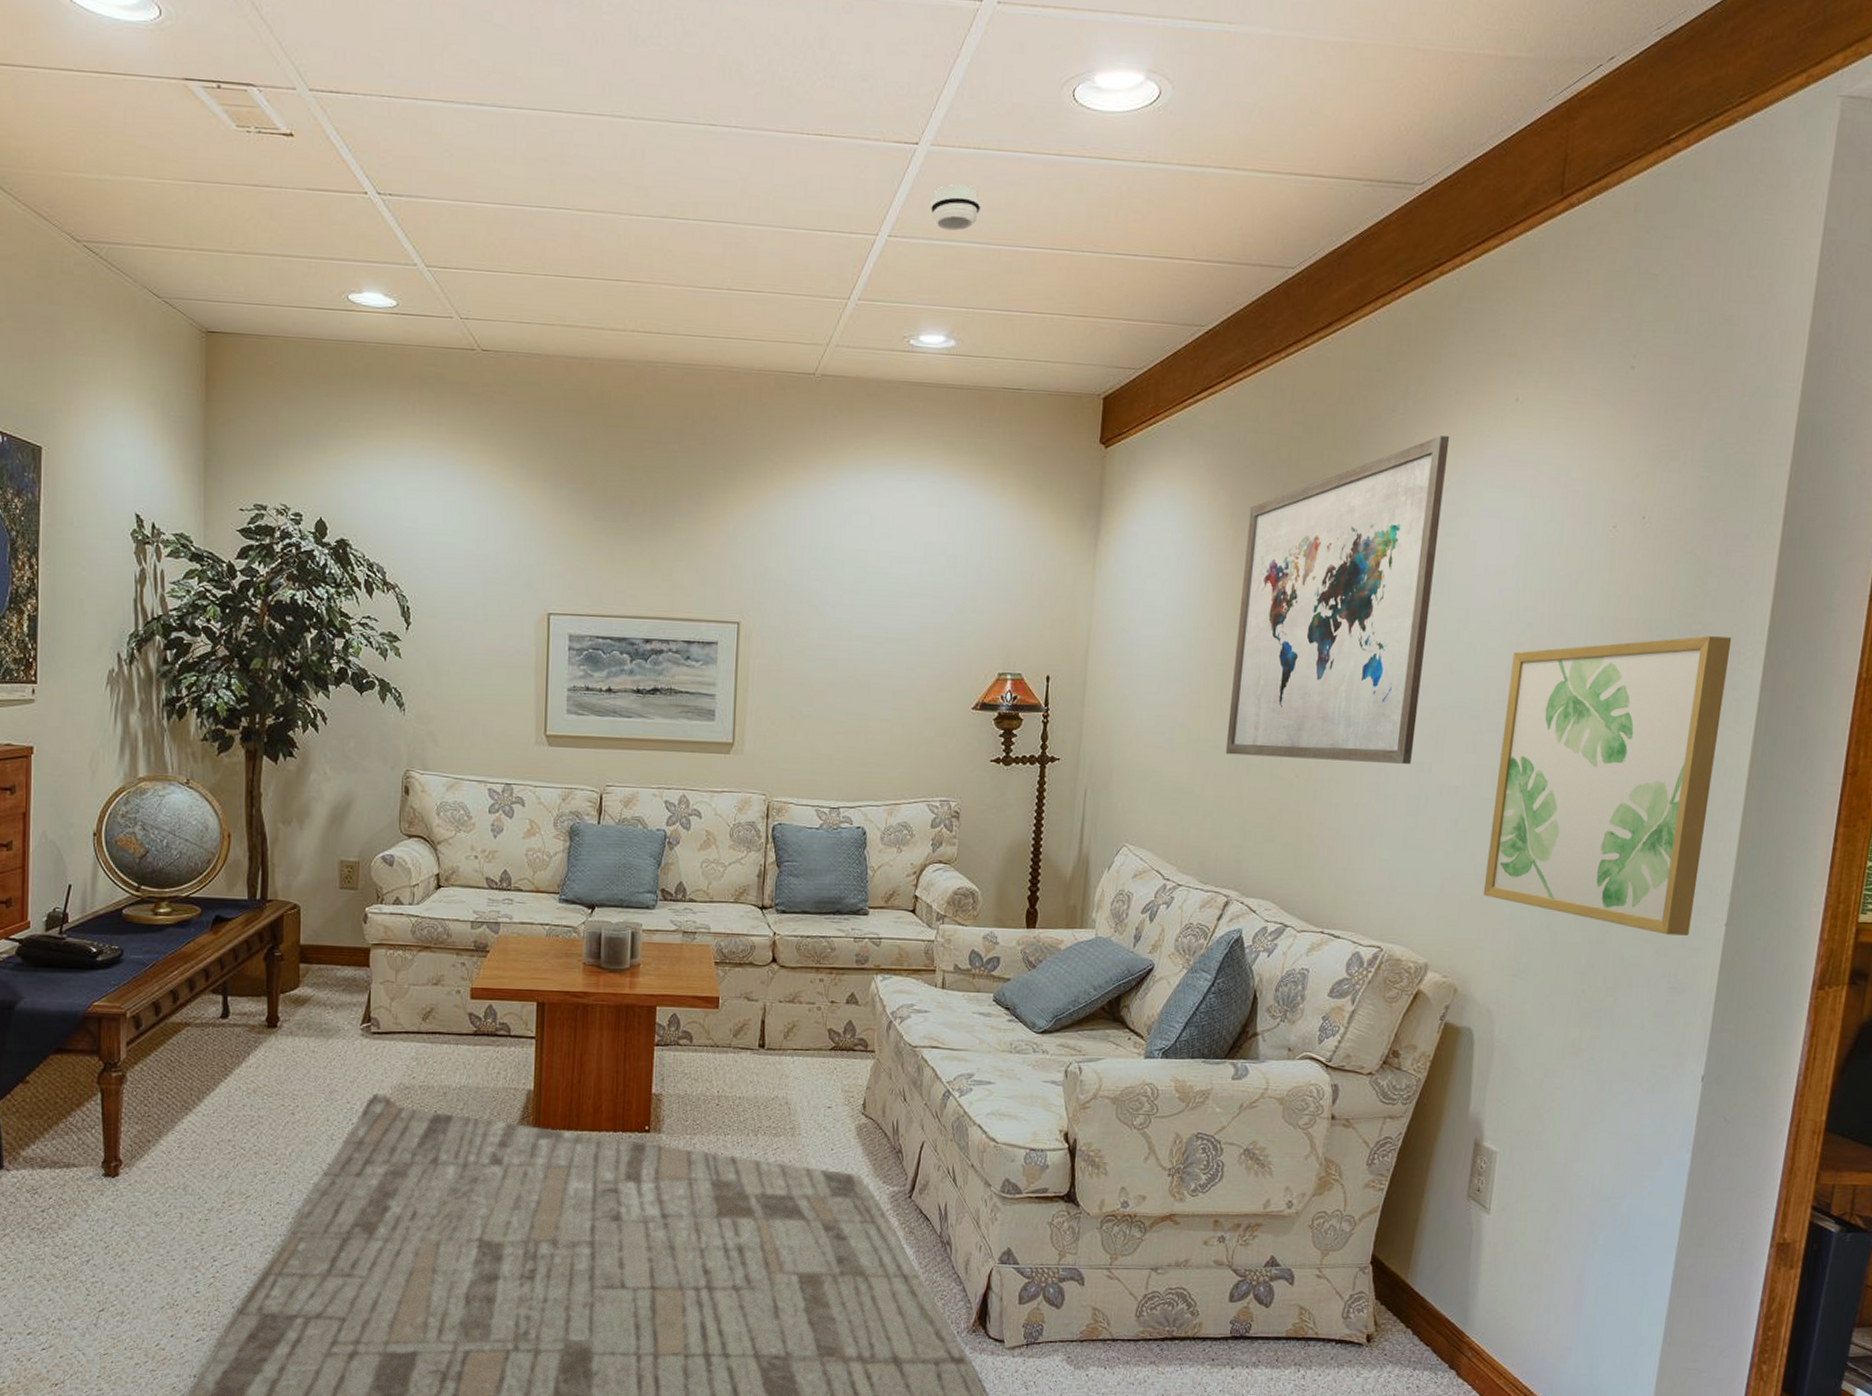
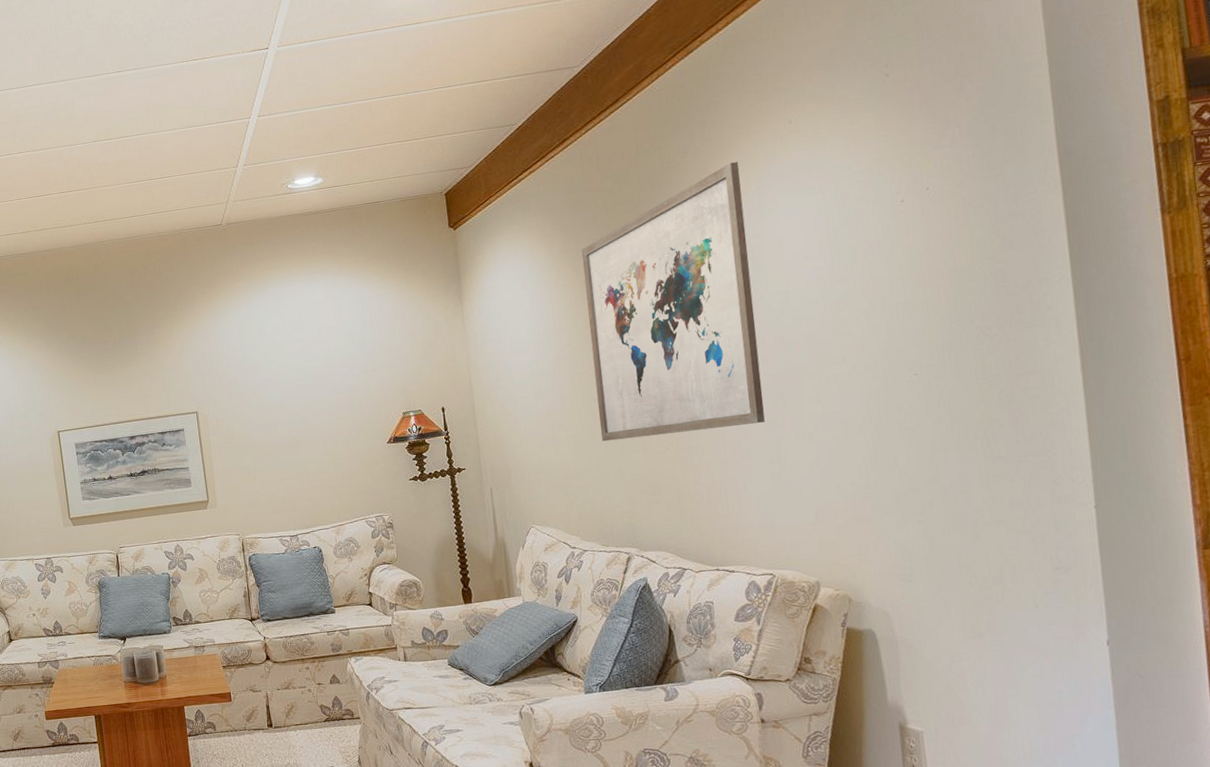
smoke detector: present [931,184,982,231] -> none [285,67,324,103]
wall art: present [1483,636,1732,936] -> none [836,268,1061,525]

